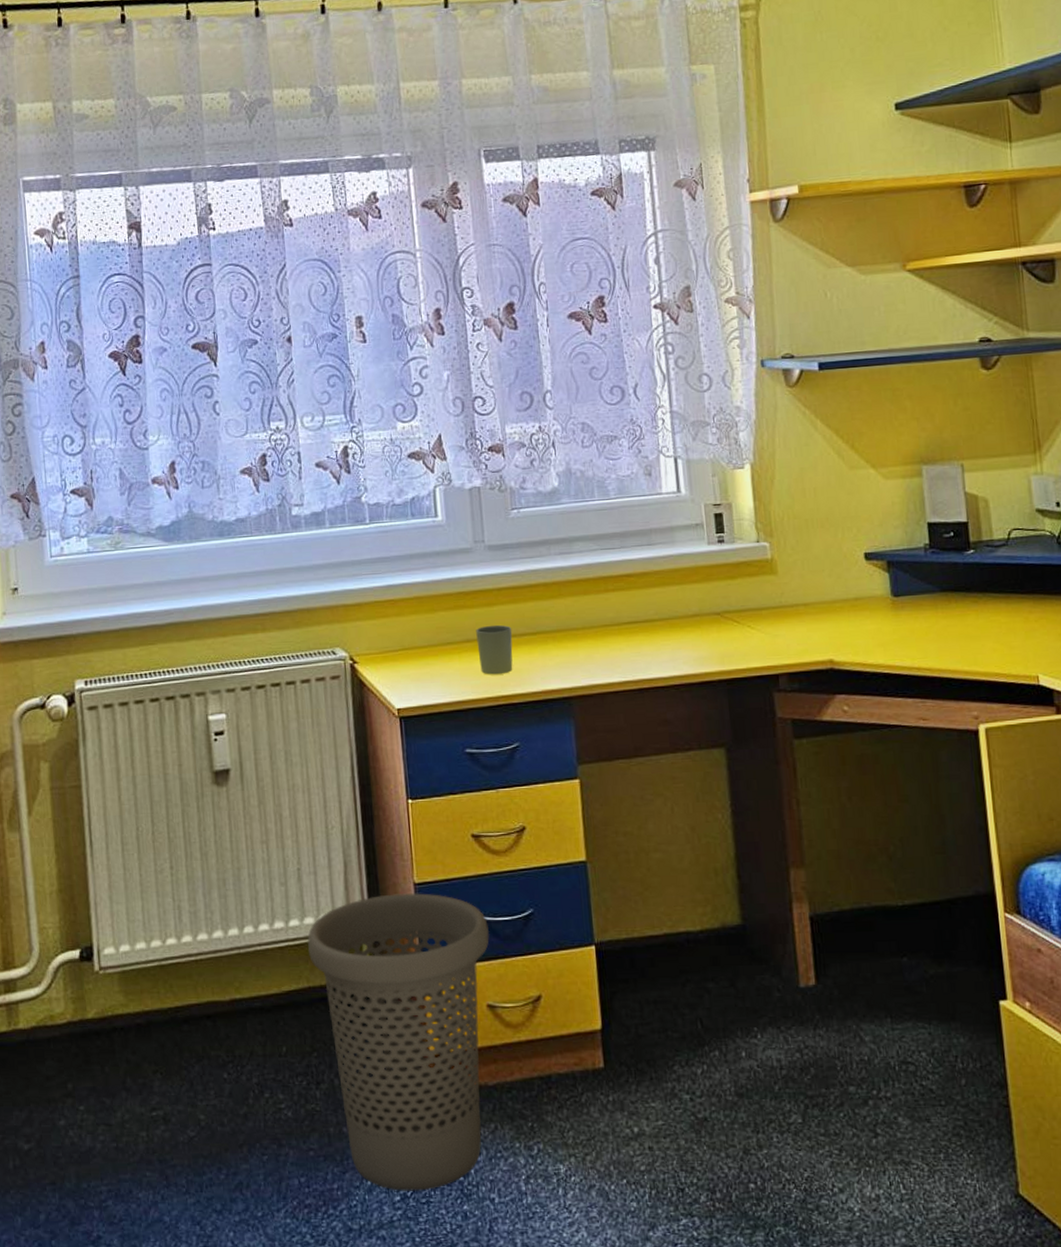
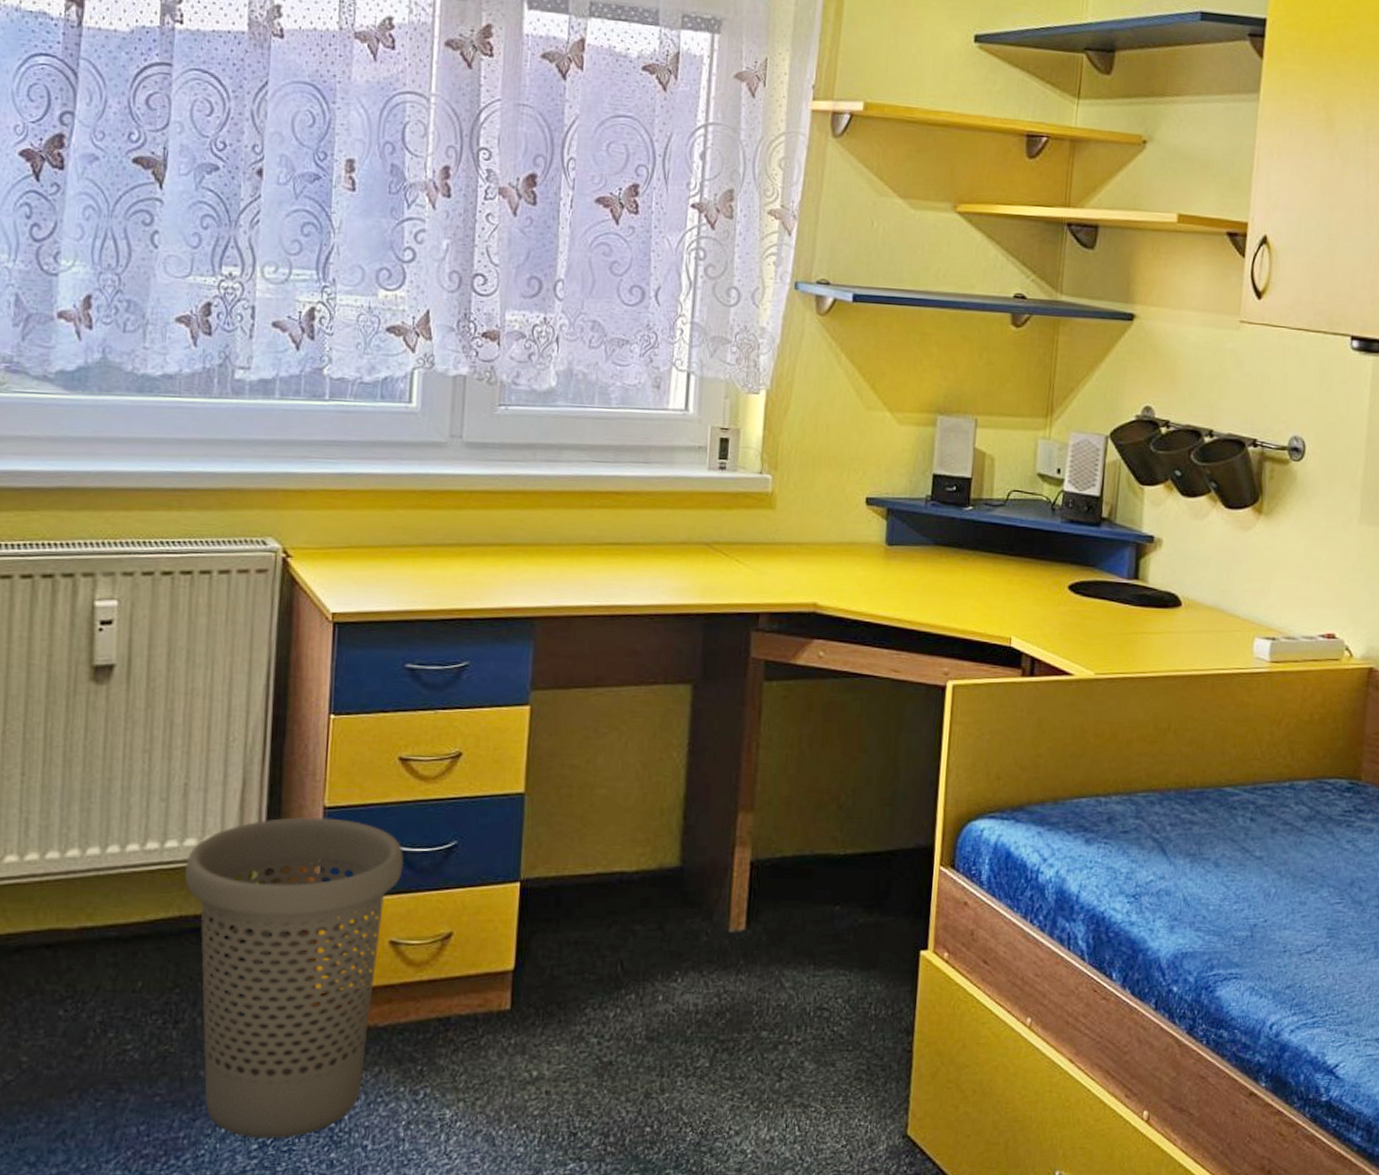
mug: present [476,625,513,675] -> none [436,530,480,586]

